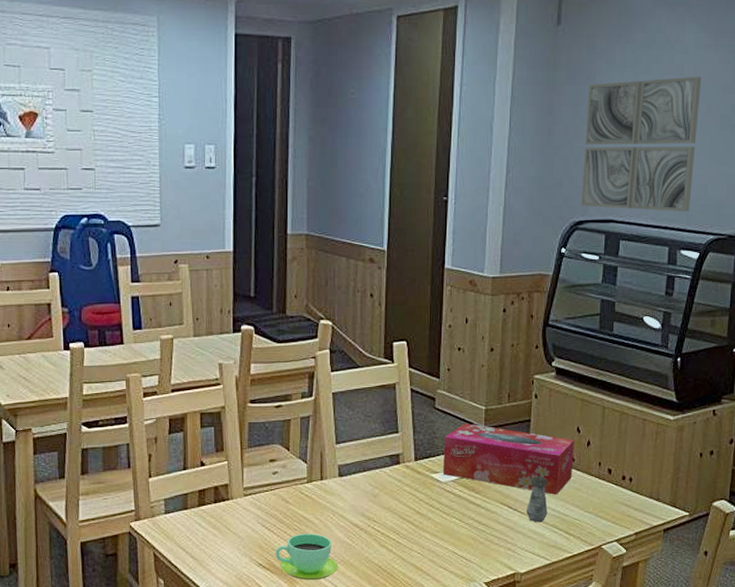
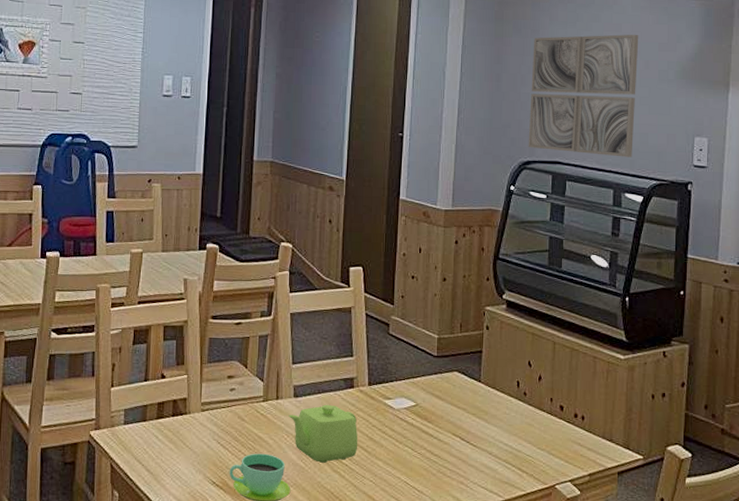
teapot: none [334,481,405,539] -> present [288,404,358,463]
tissue box: present [443,423,574,495] -> none [396,350,526,429]
salt shaker: present [527,476,548,523] -> none [479,408,500,457]

